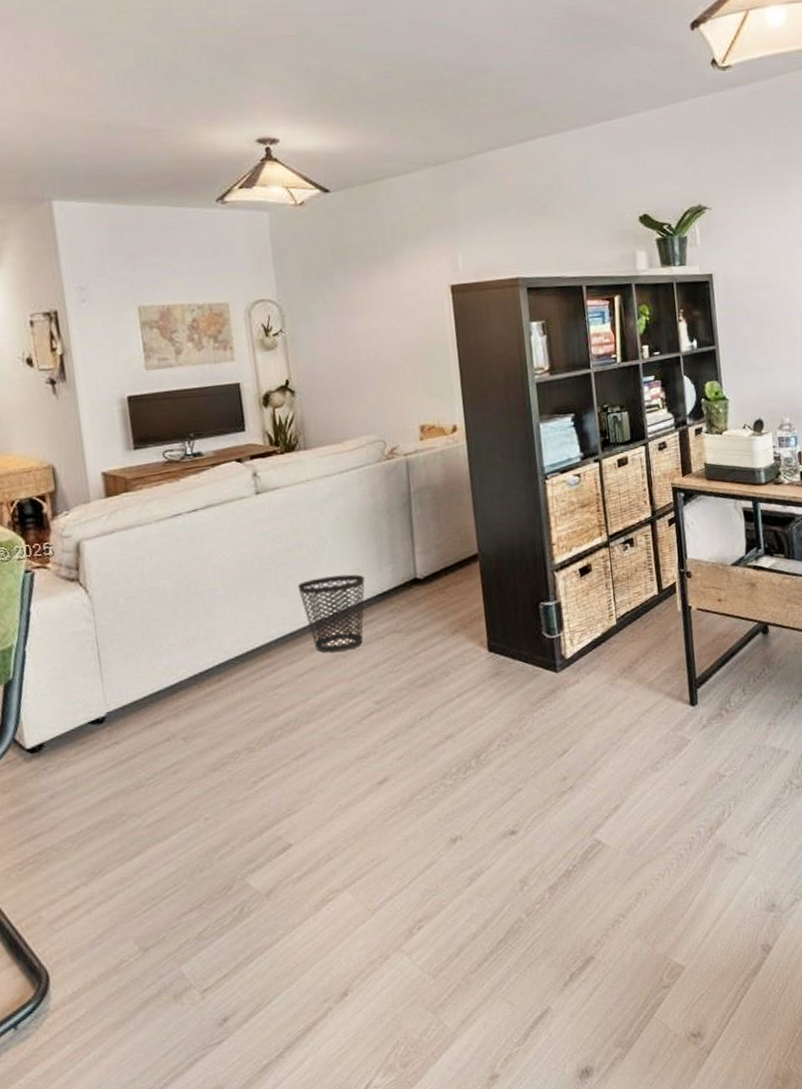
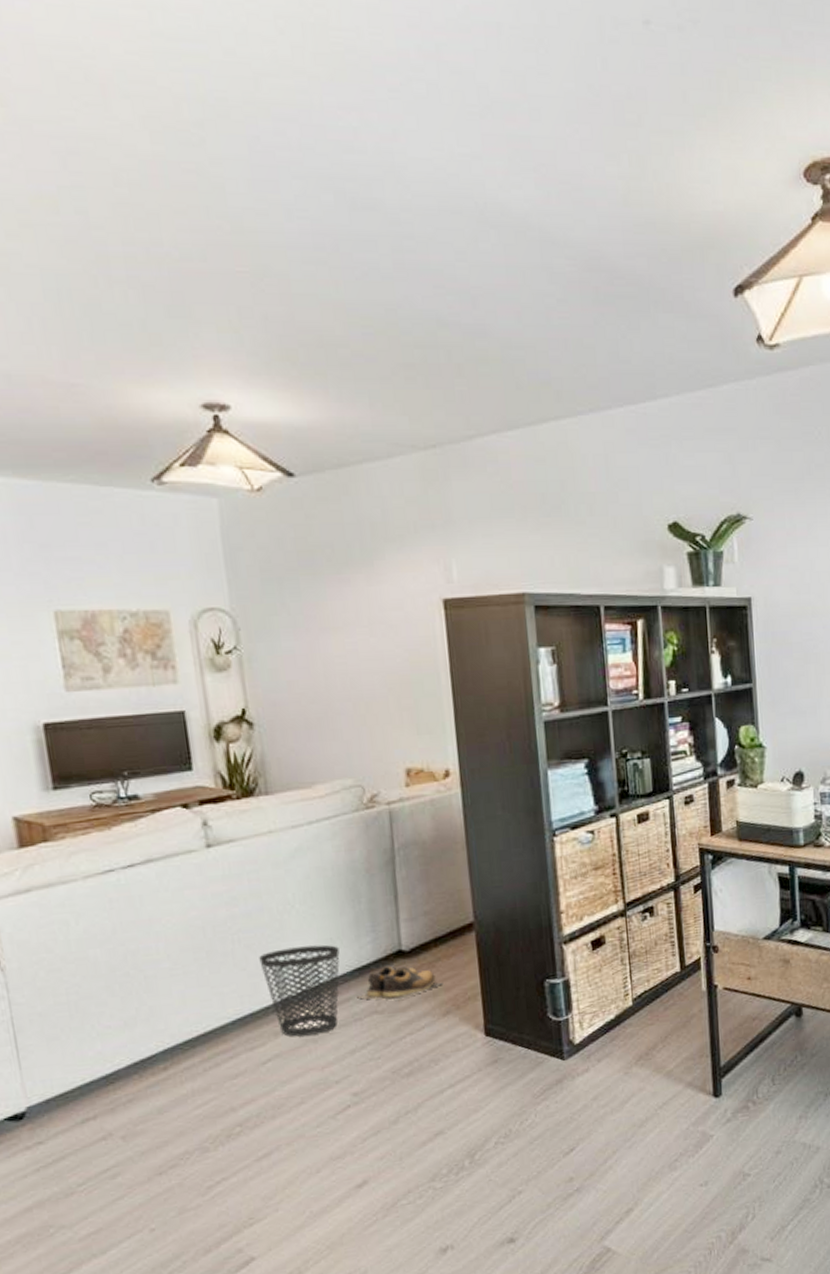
shoes: none [379,592,452,622] -> present [357,966,443,1001]

